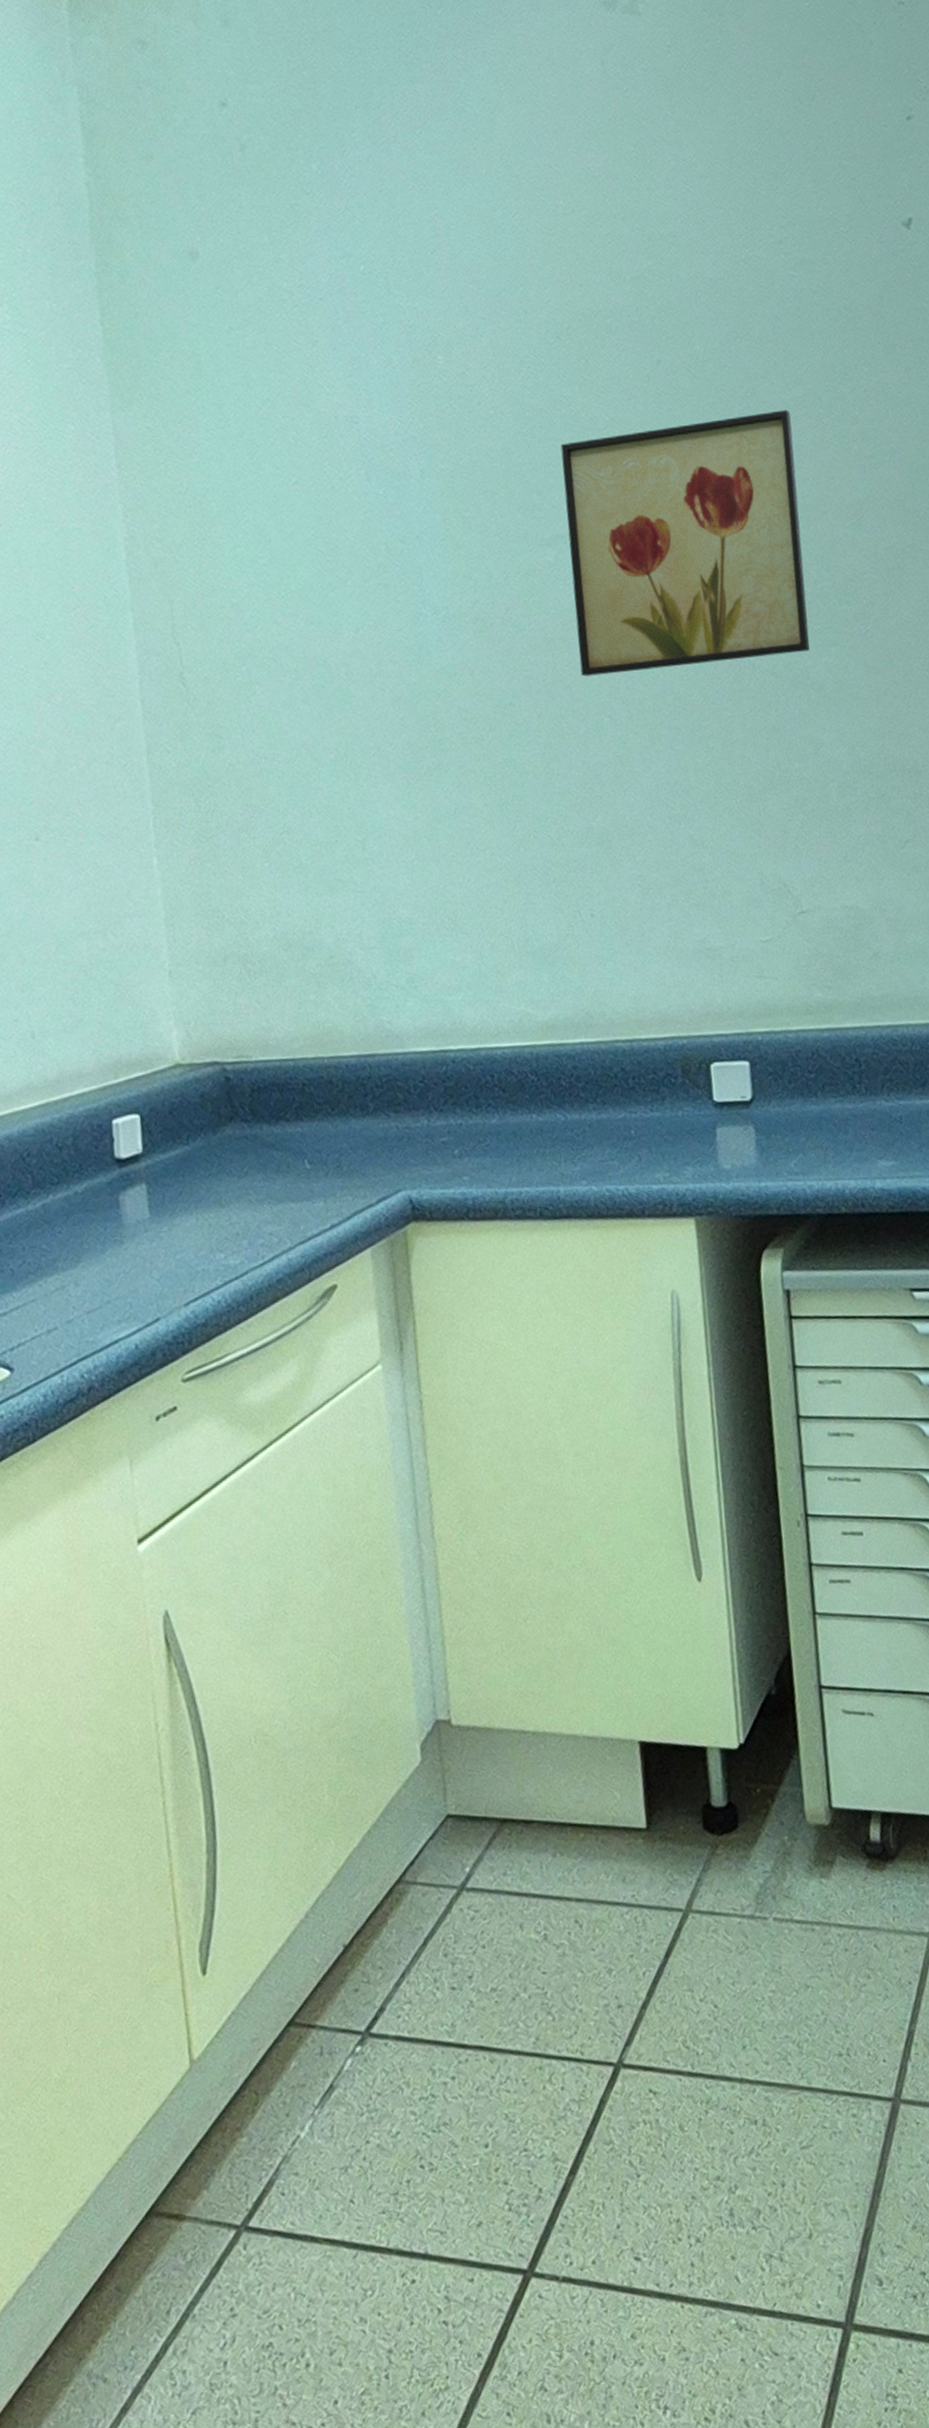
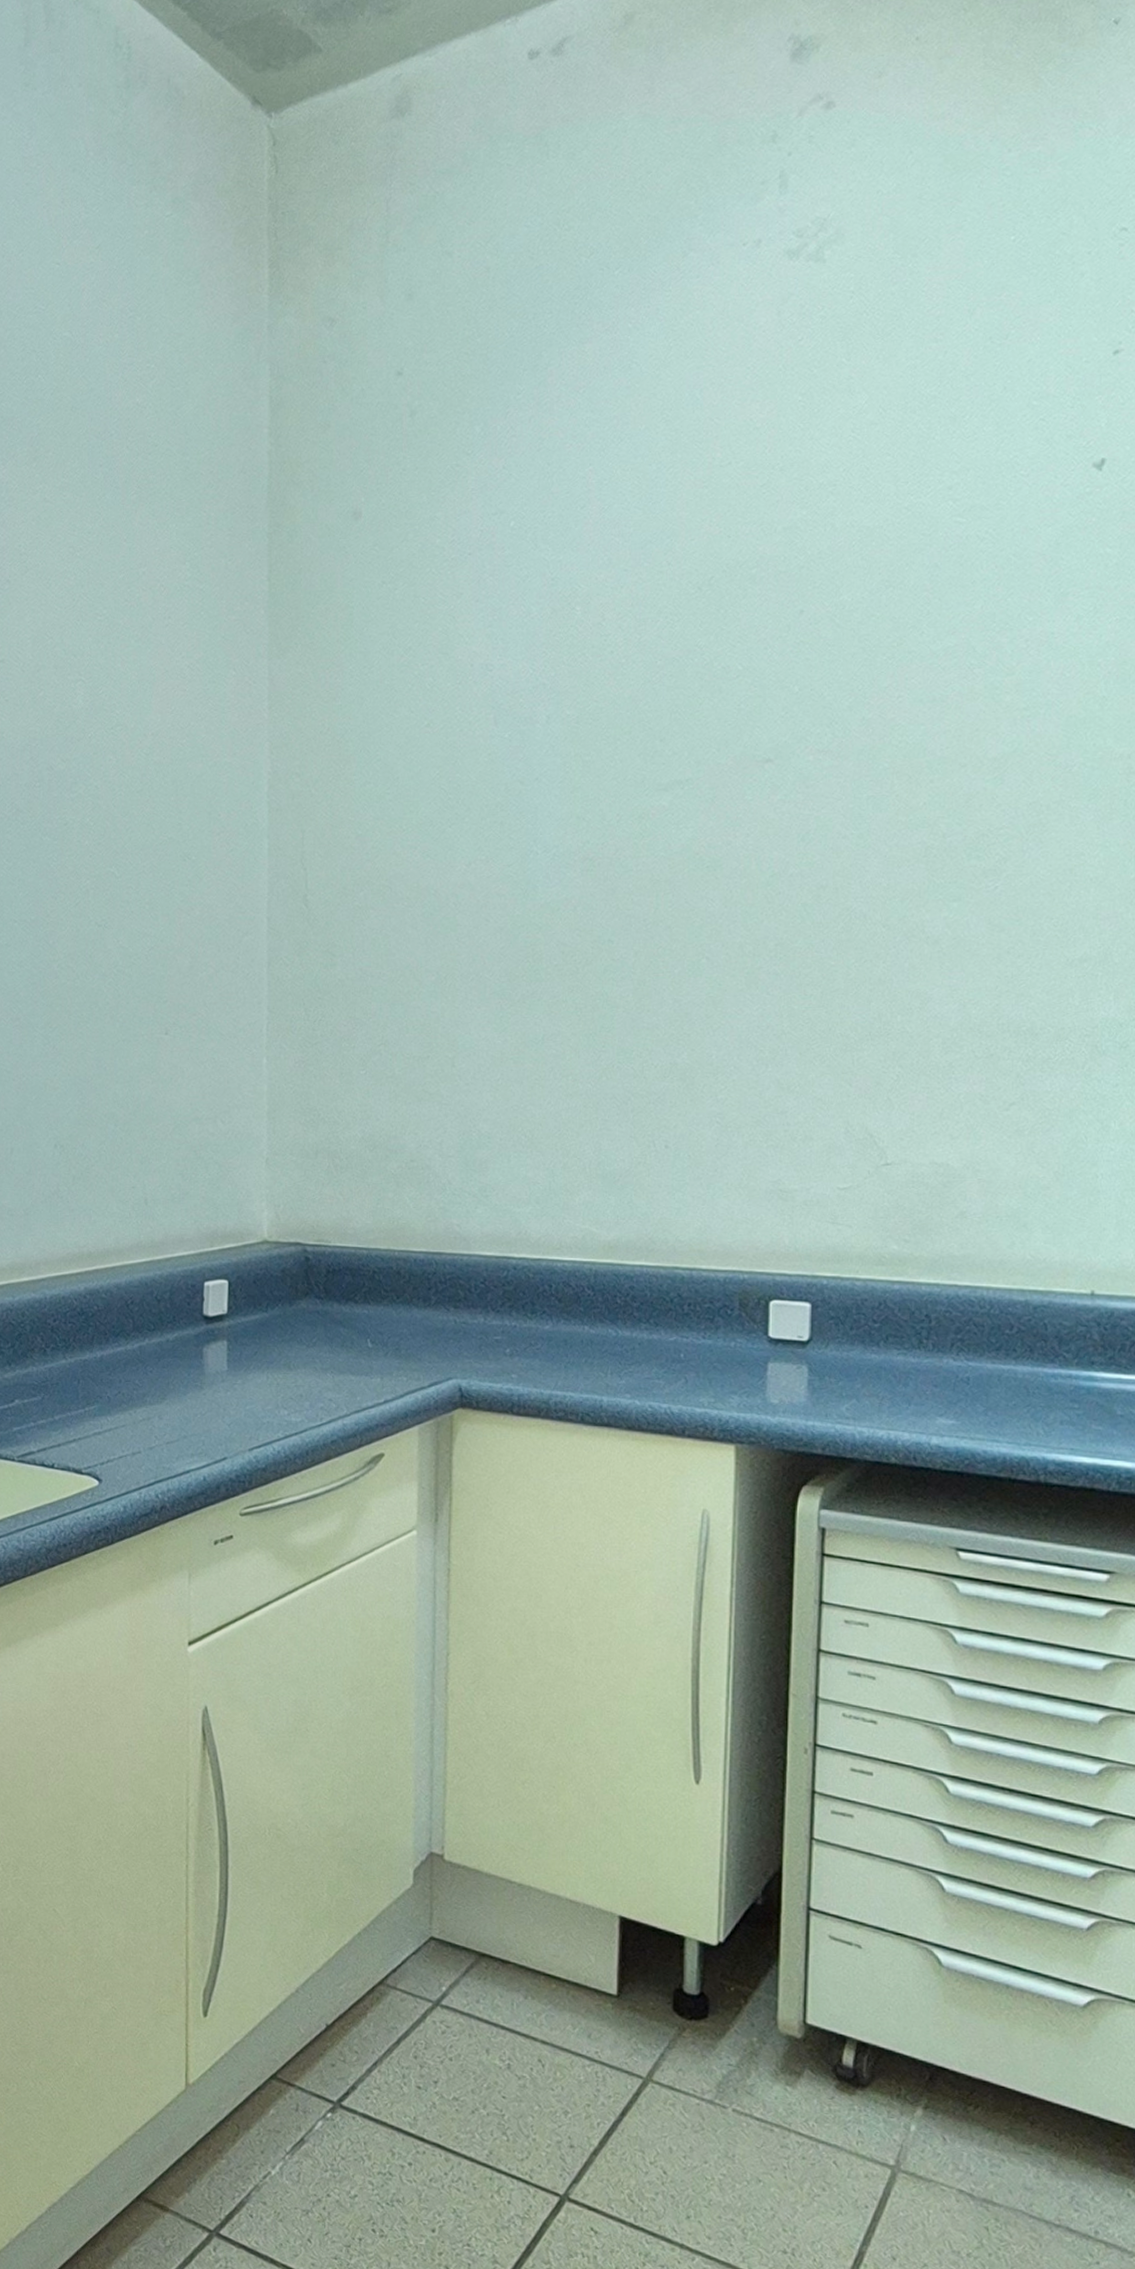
wall art: present [560,409,810,677] -> none [683,660,939,918]

